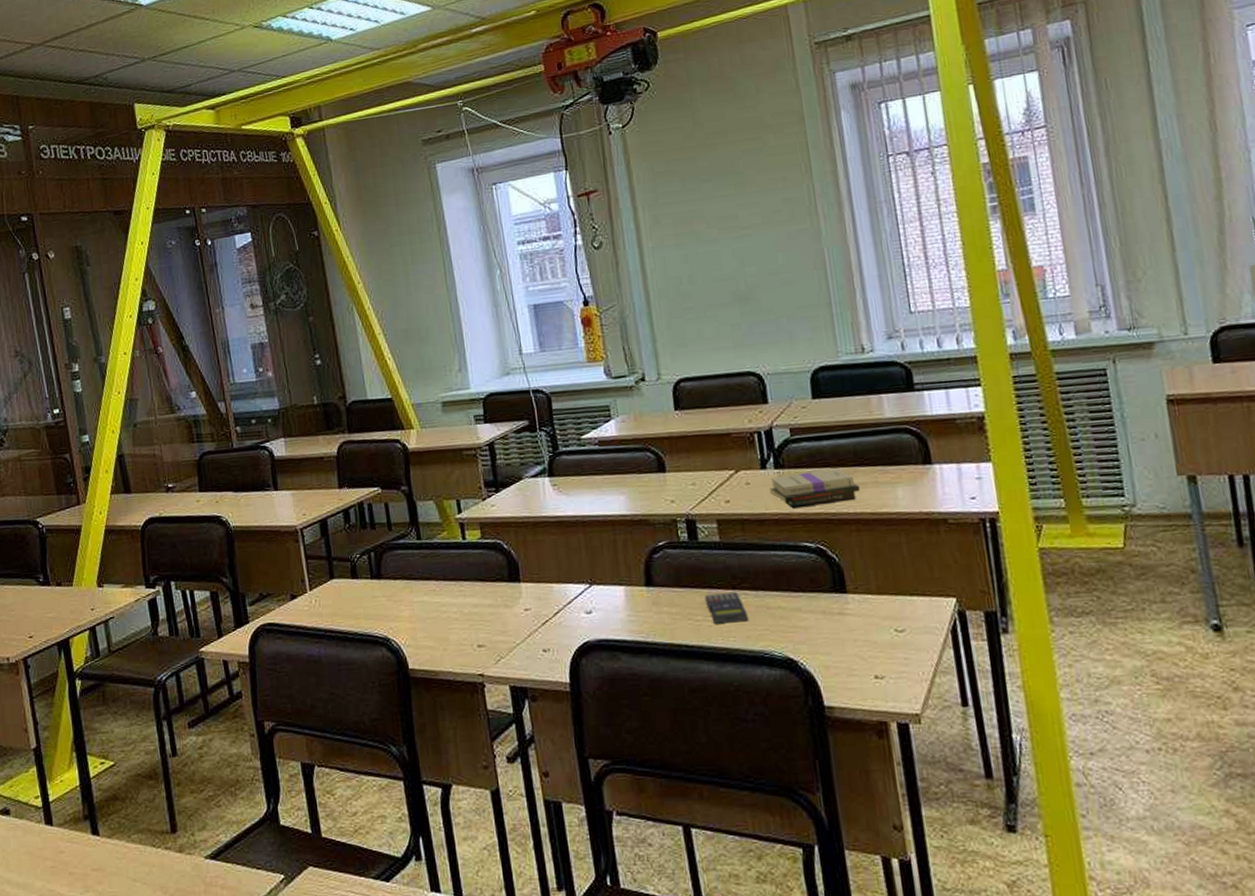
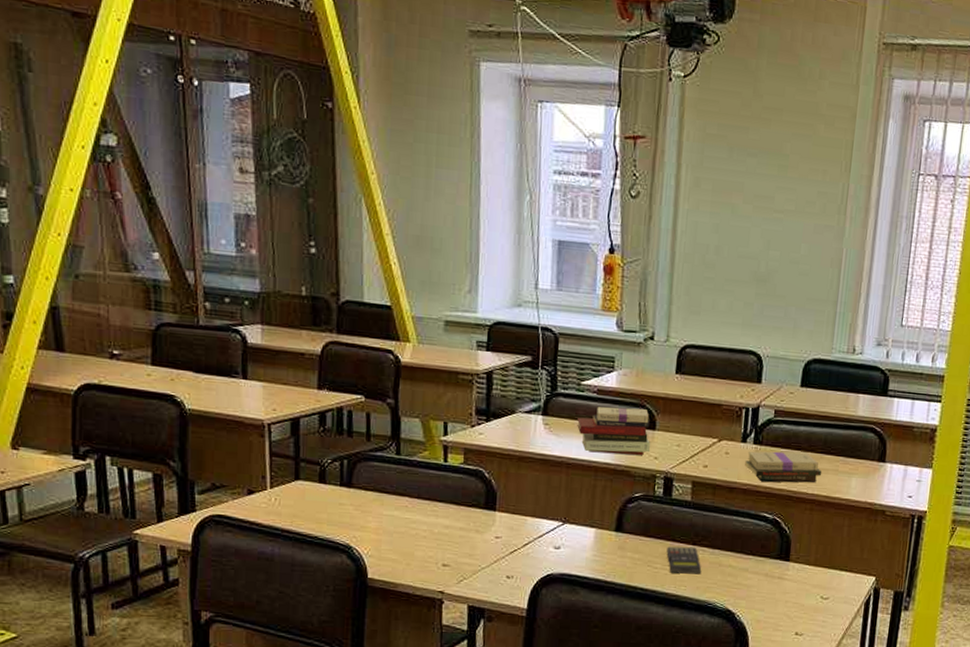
books: none [584,452,665,507] -> present [577,407,651,455]

